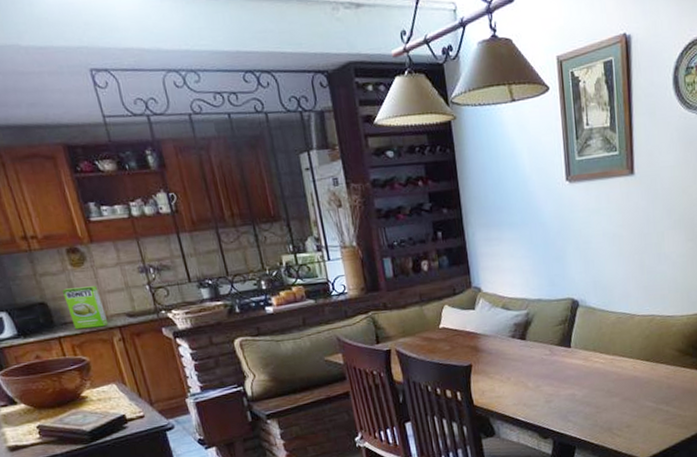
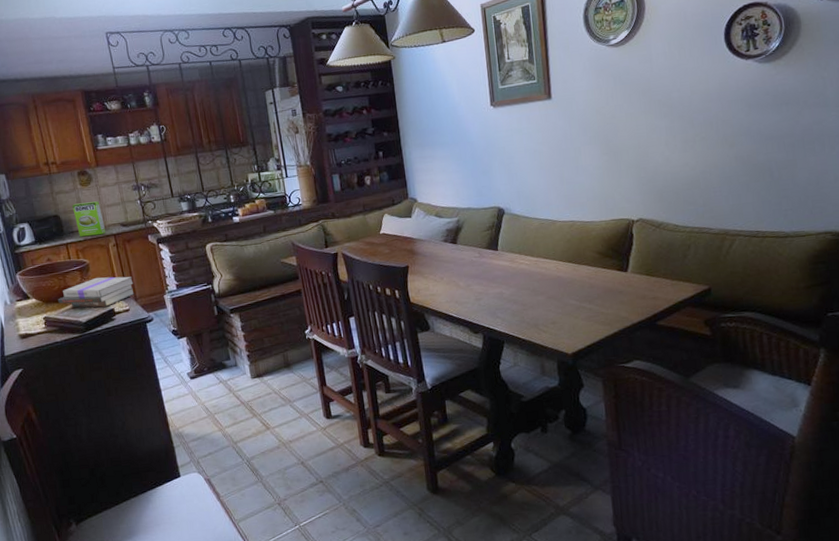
books: none [53,377,149,414] -> present [58,276,135,308]

